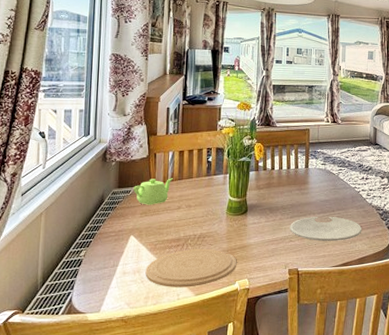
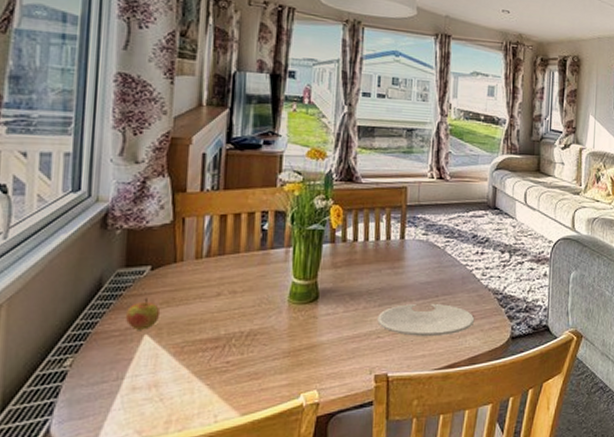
apple: none [118,209,141,232] -> present [125,298,161,330]
teapot: present [133,178,173,205] -> none [149,253,210,291]
plate: present [145,248,237,287] -> none [166,350,302,406]

